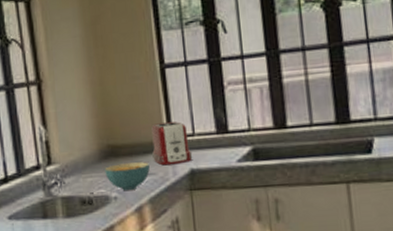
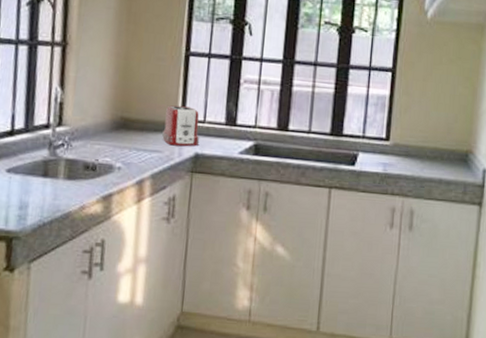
cereal bowl: present [104,162,150,190] -> none [113,136,158,163]

